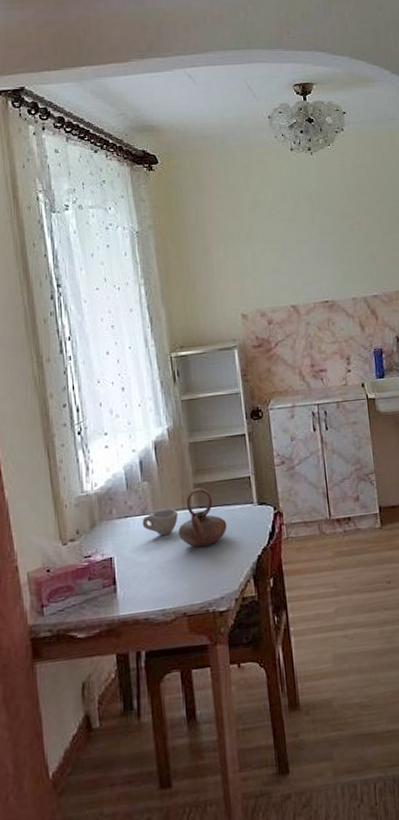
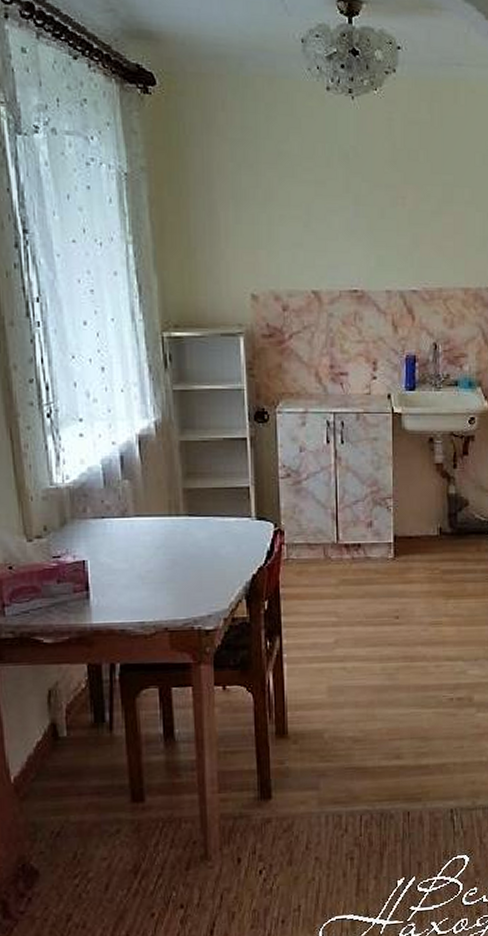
cup: present [142,508,178,536] -> none [121,513,163,543]
teapot: present [179,488,227,547] -> none [163,494,219,559]

